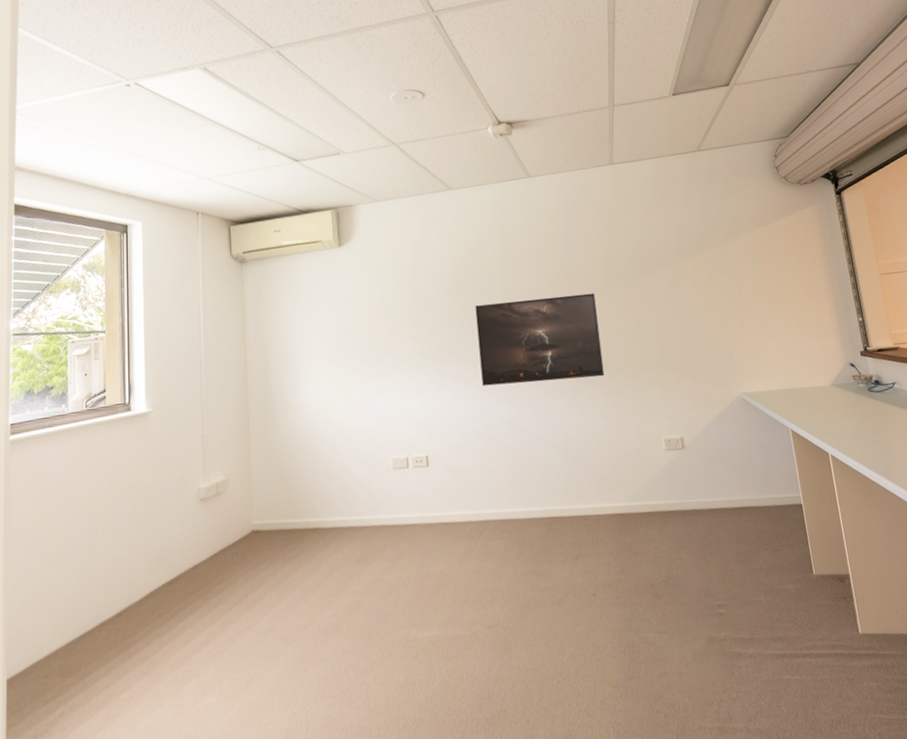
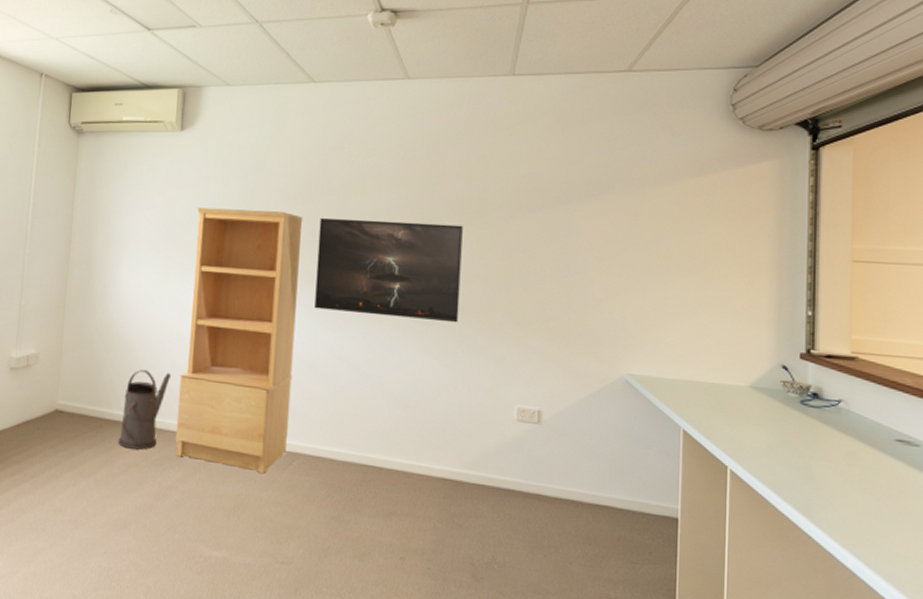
watering can: none [319,471,362,553] -> present [118,369,172,450]
bookcase: none [364,305,478,550] -> present [175,207,303,473]

